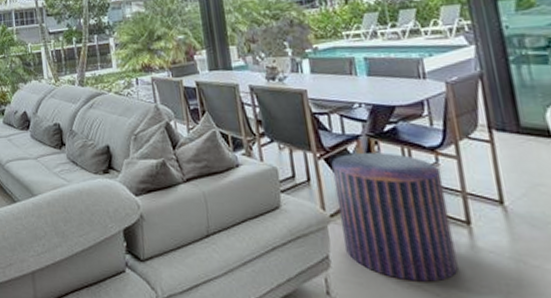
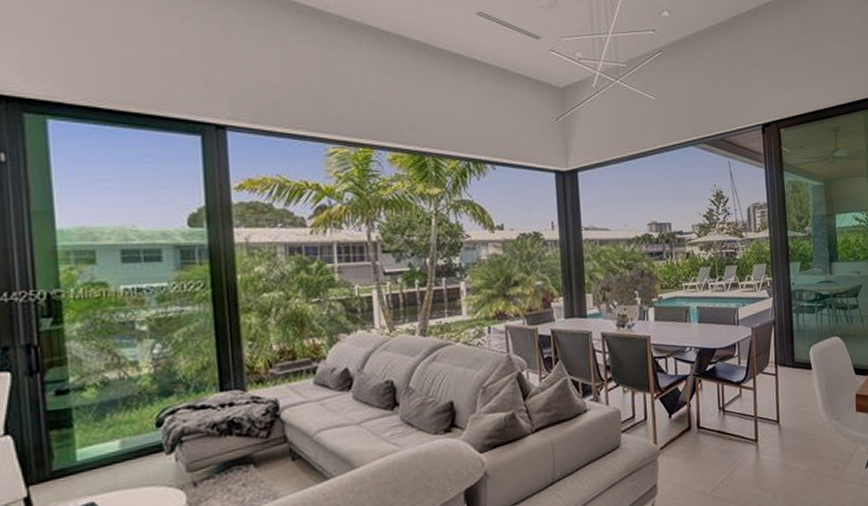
stool: present [331,152,458,282] -> none [665,389,747,495]

